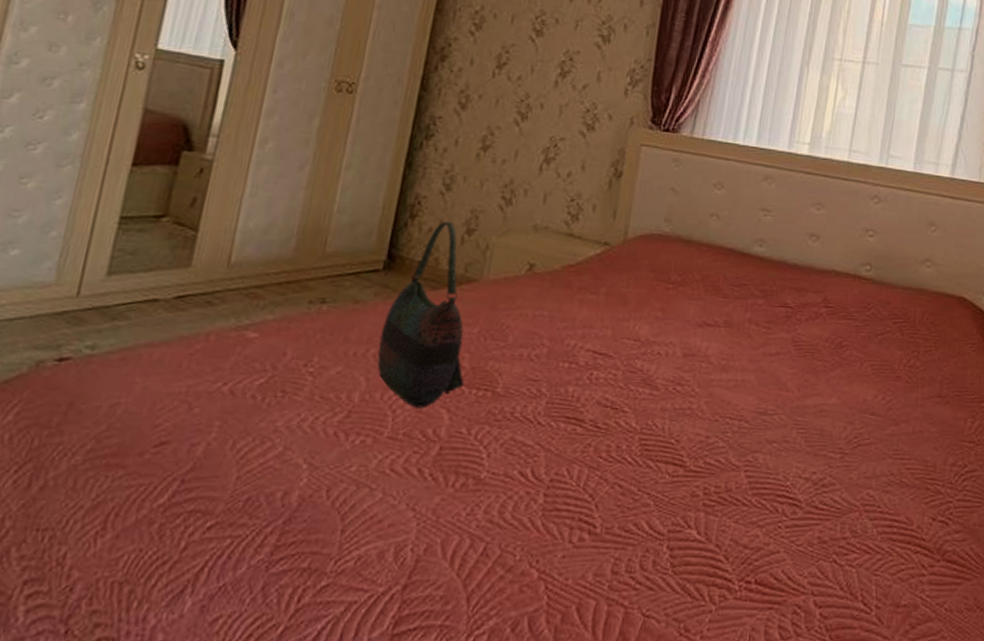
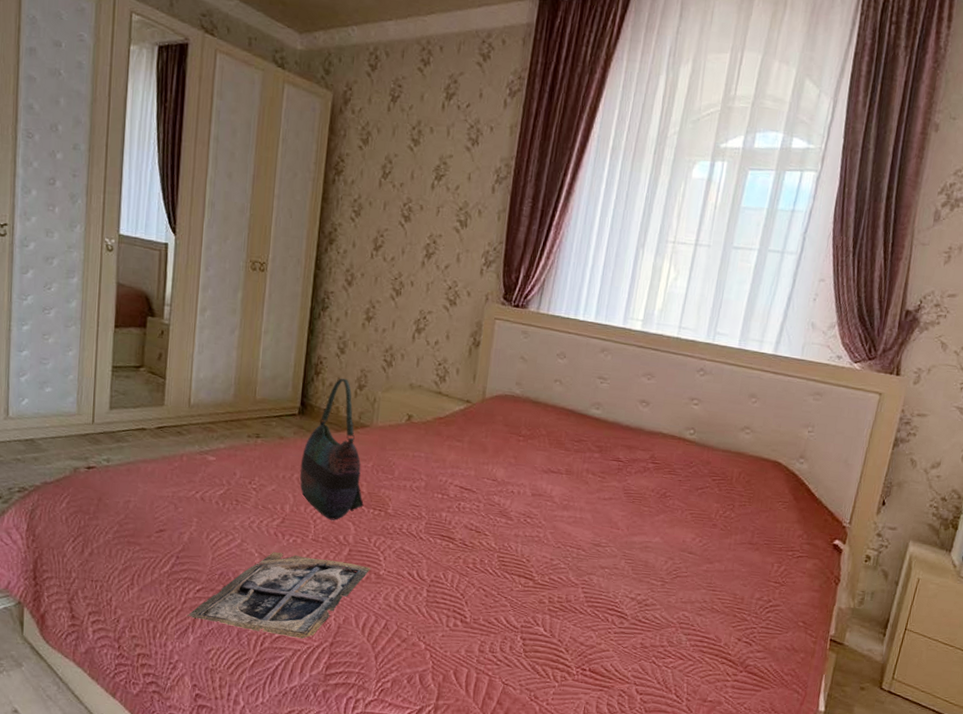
magazine: none [185,459,470,584] -> present [187,551,372,639]

